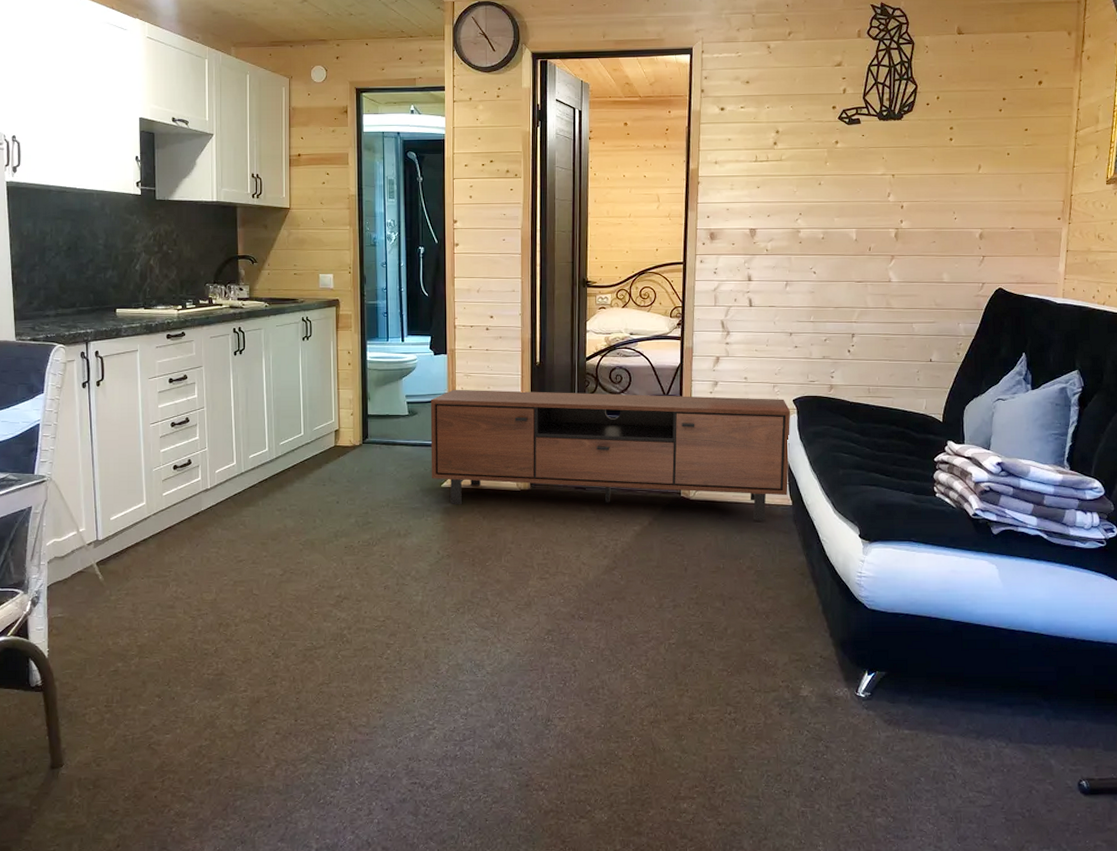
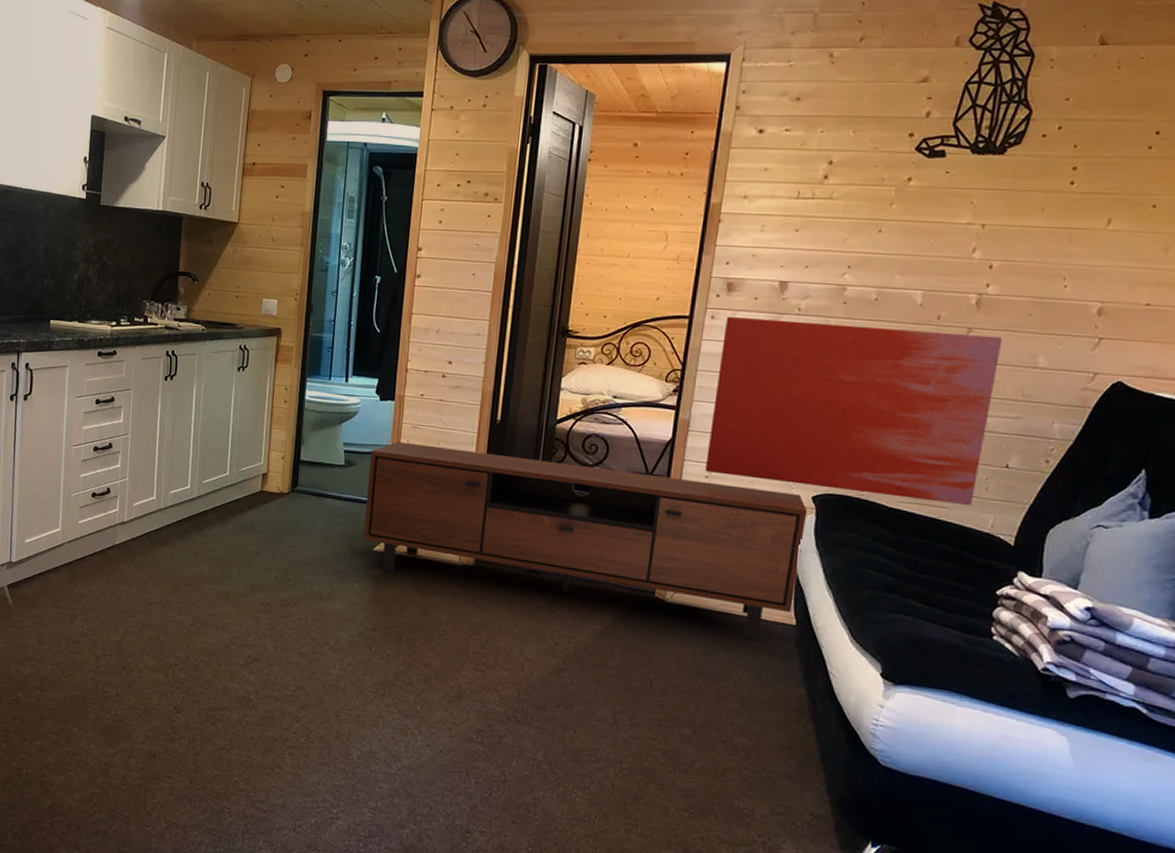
wall art: none [709,259,917,394] -> present [705,316,1003,506]

